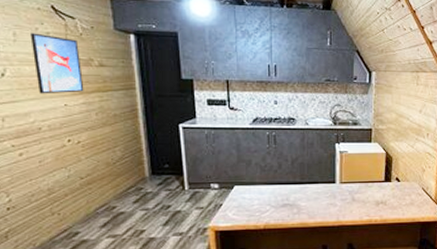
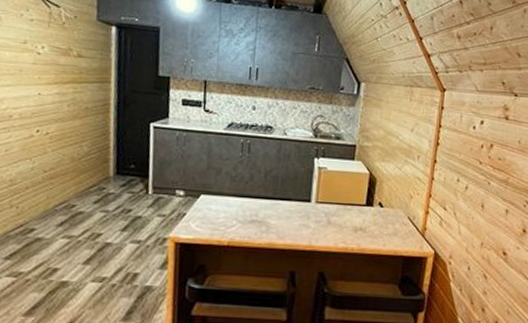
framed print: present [30,33,84,94] -> none [14,18,60,82]

